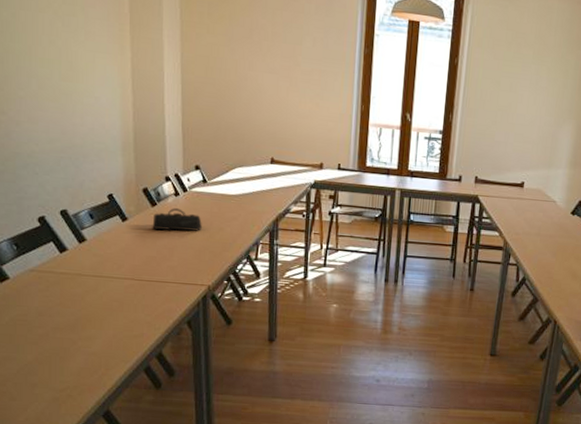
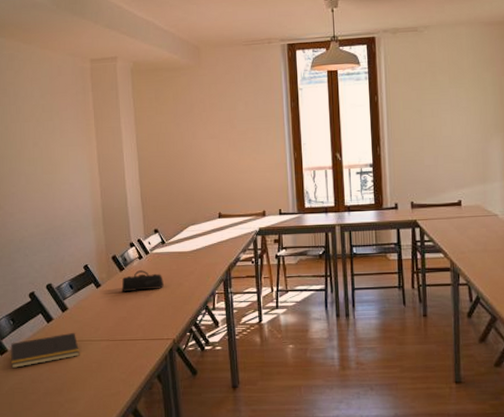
notepad: none [12,266,98,299] -> present [10,333,79,369]

